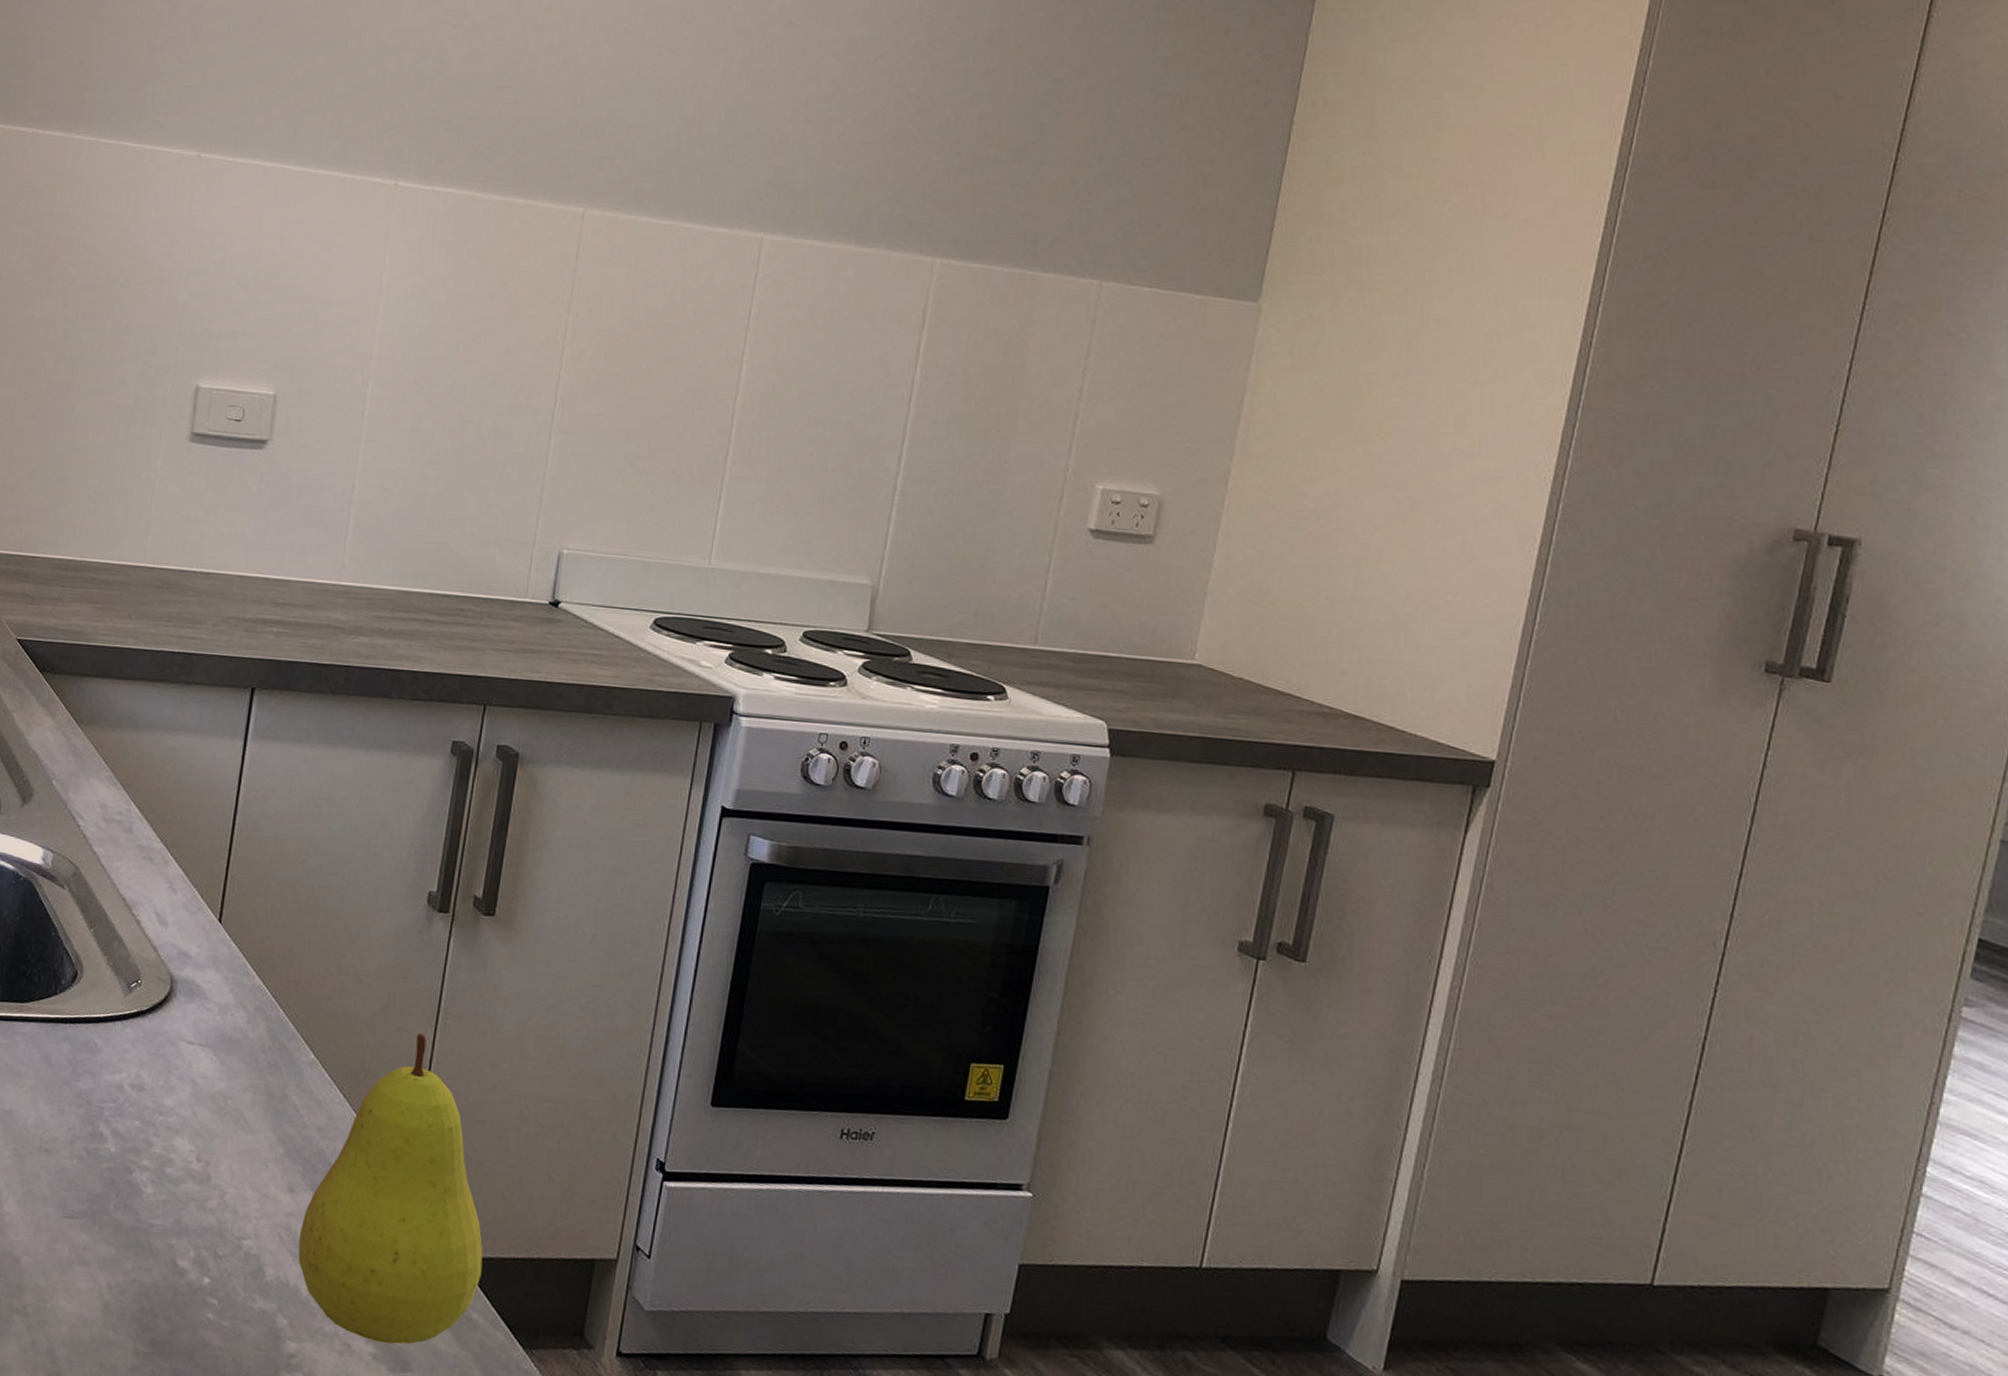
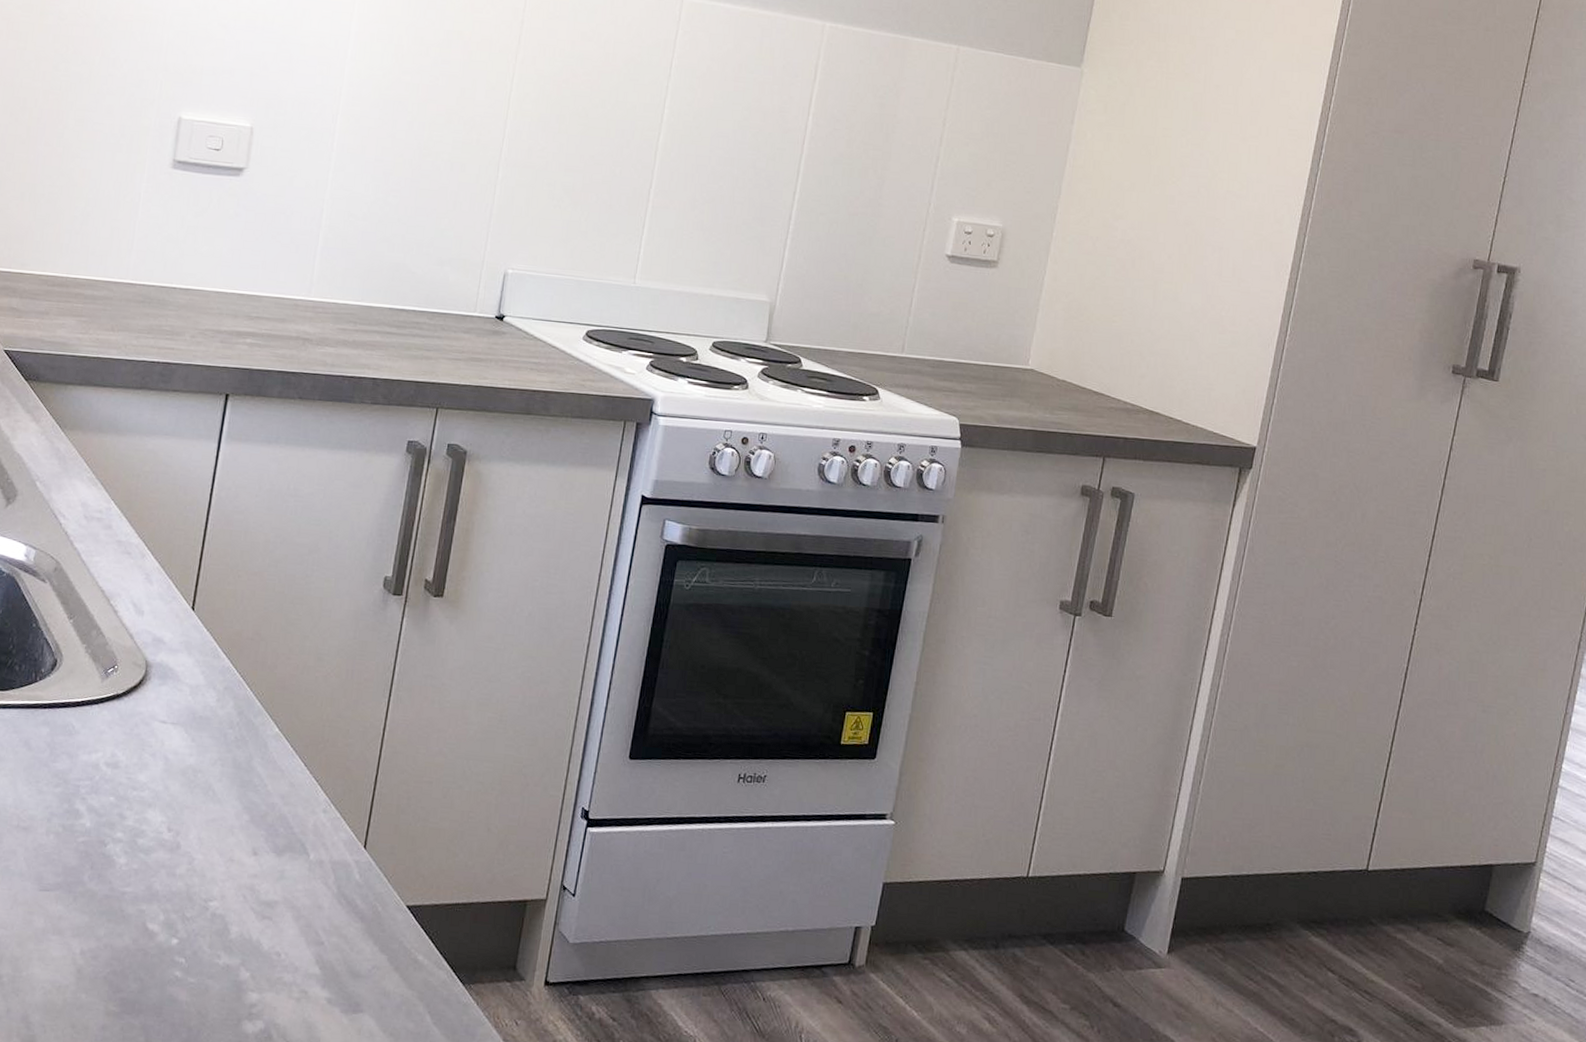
fruit: present [298,1033,483,1344] -> none [260,705,429,989]

